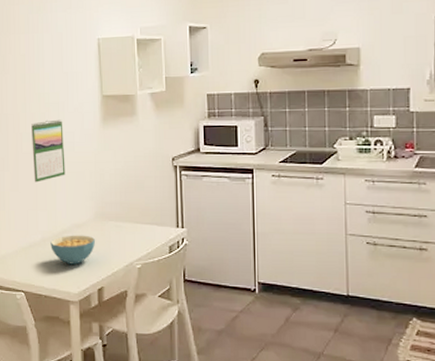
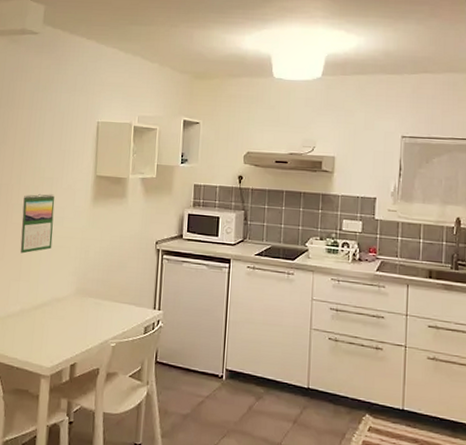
cereal bowl: present [50,235,96,265] -> none [28,308,74,338]

